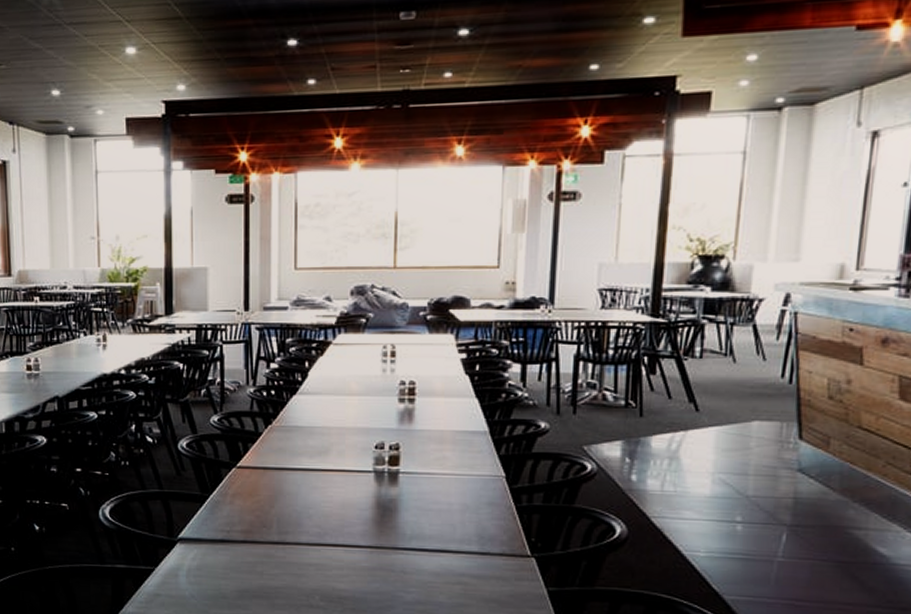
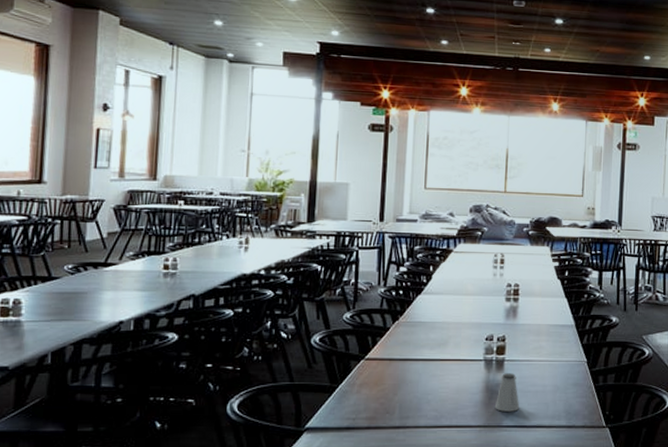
saltshaker: none [388,487,420,532] -> present [494,373,520,412]

